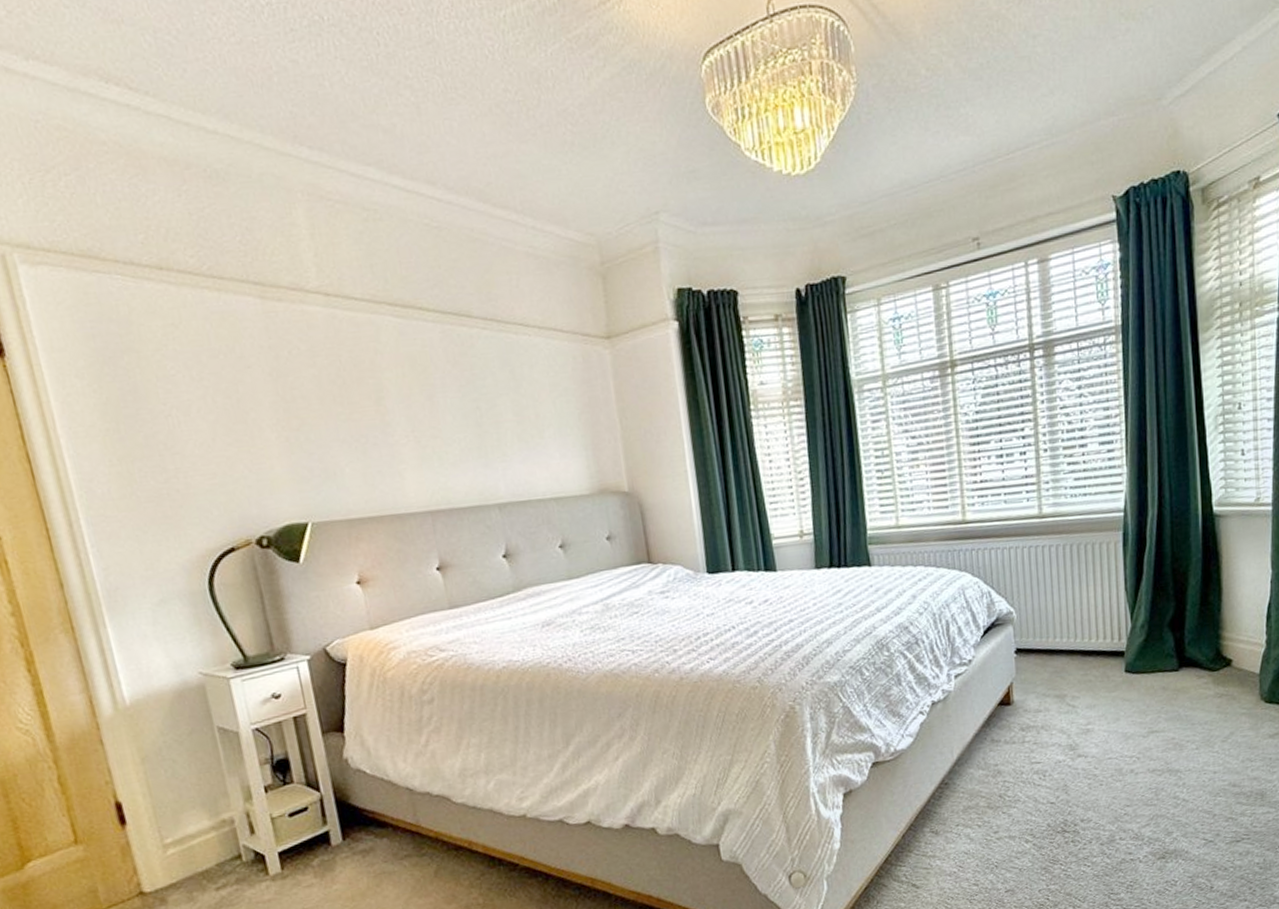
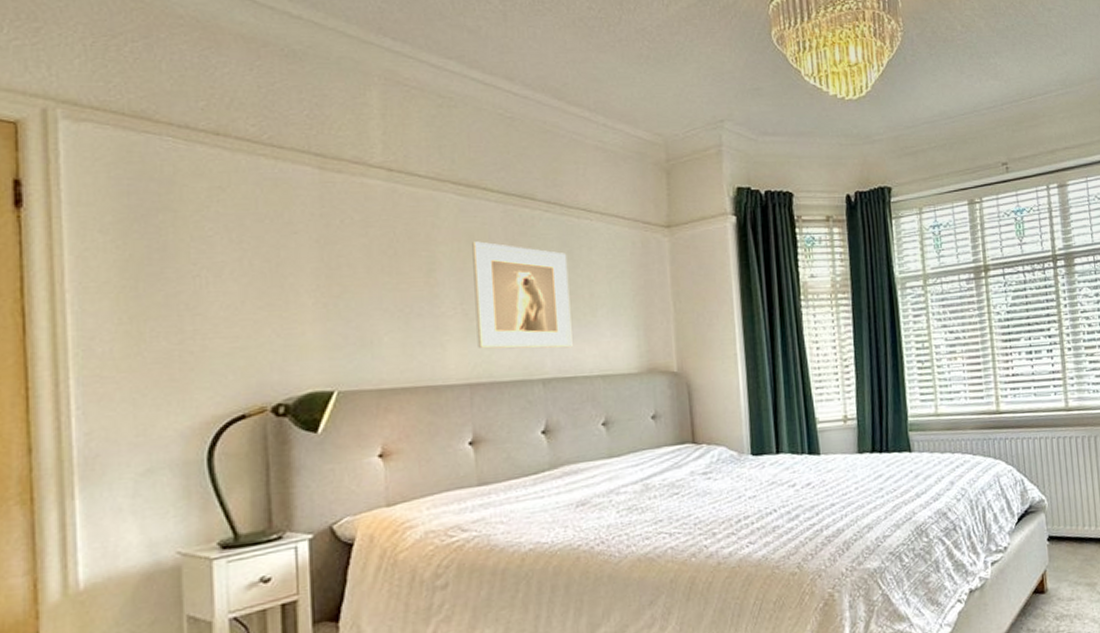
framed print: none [415,365,524,476] -> present [472,241,573,349]

